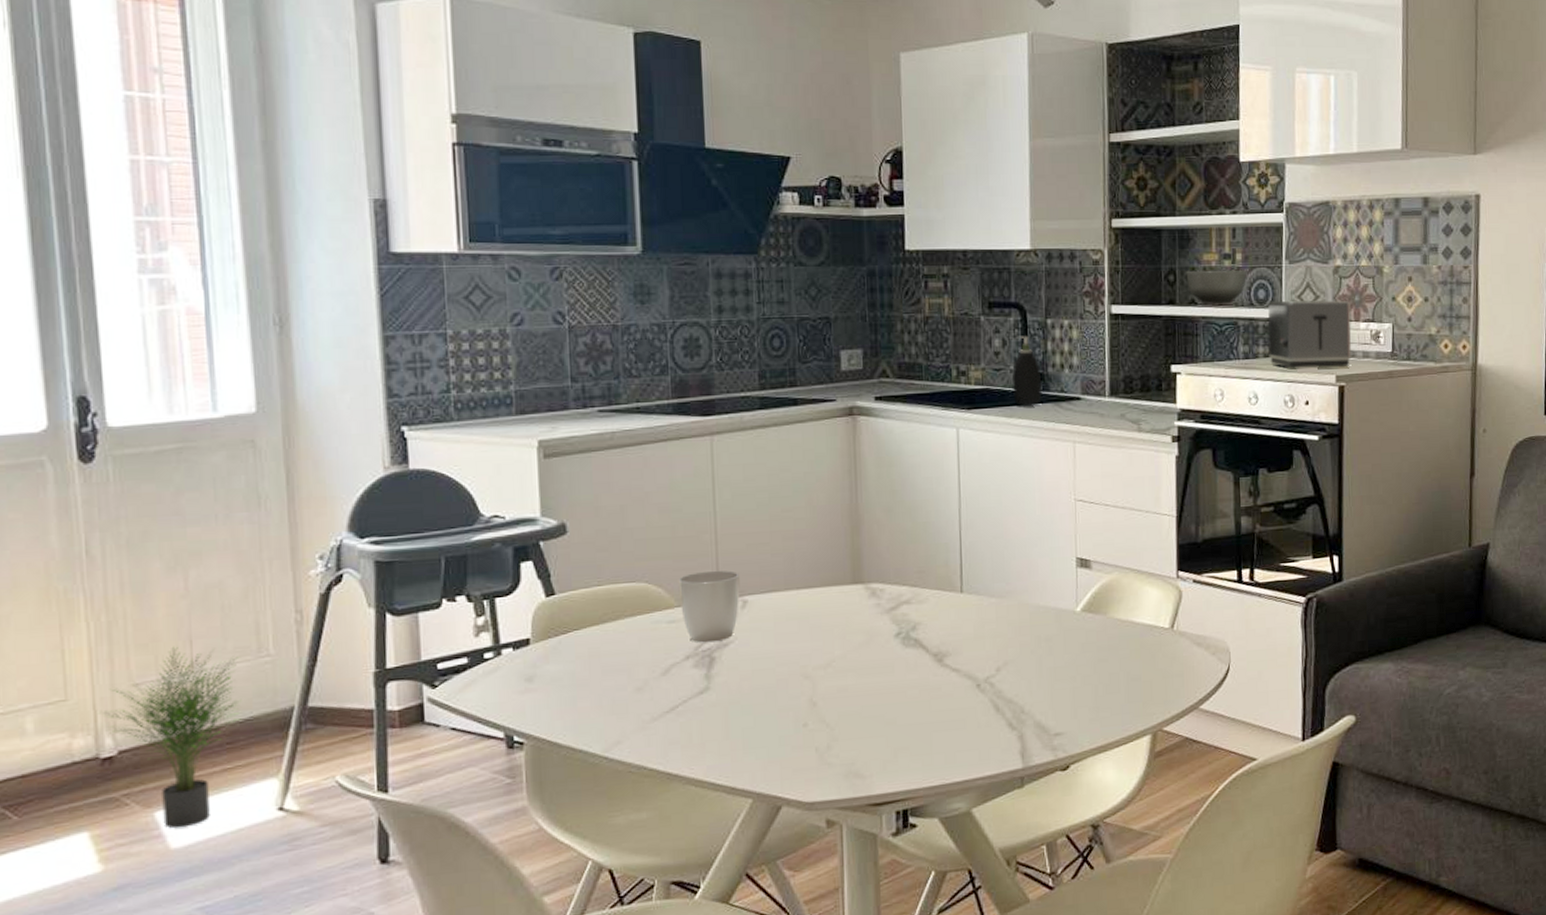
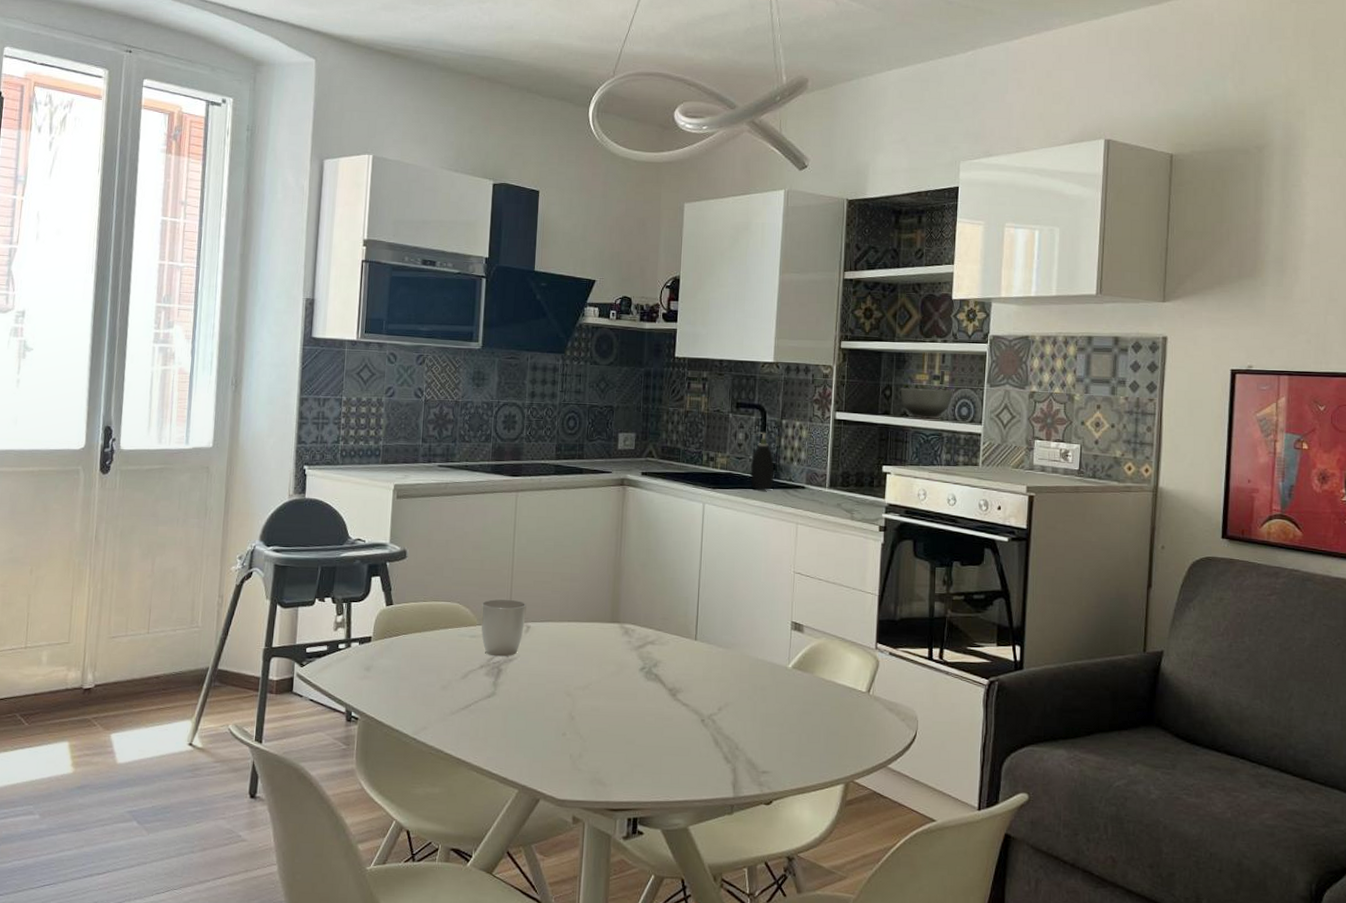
potted plant: present [99,646,242,828] -> none [87,612,179,748]
toaster: present [1268,299,1352,368] -> none [967,418,1044,480]

